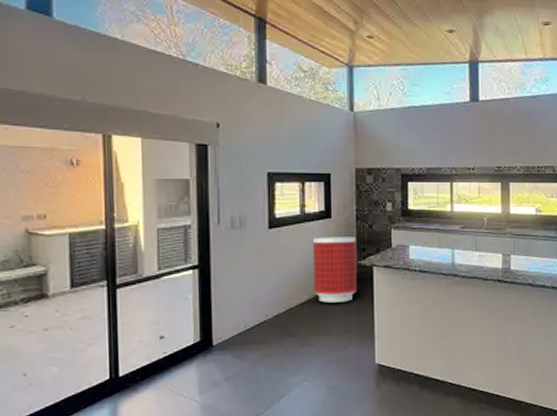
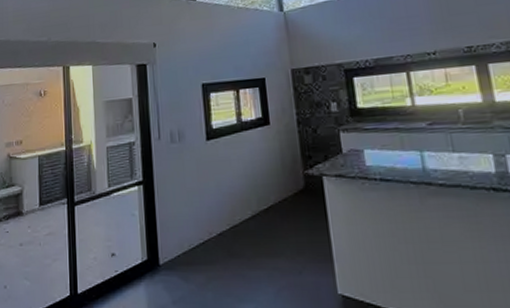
trash can: present [313,237,357,303] -> none [252,143,306,219]

